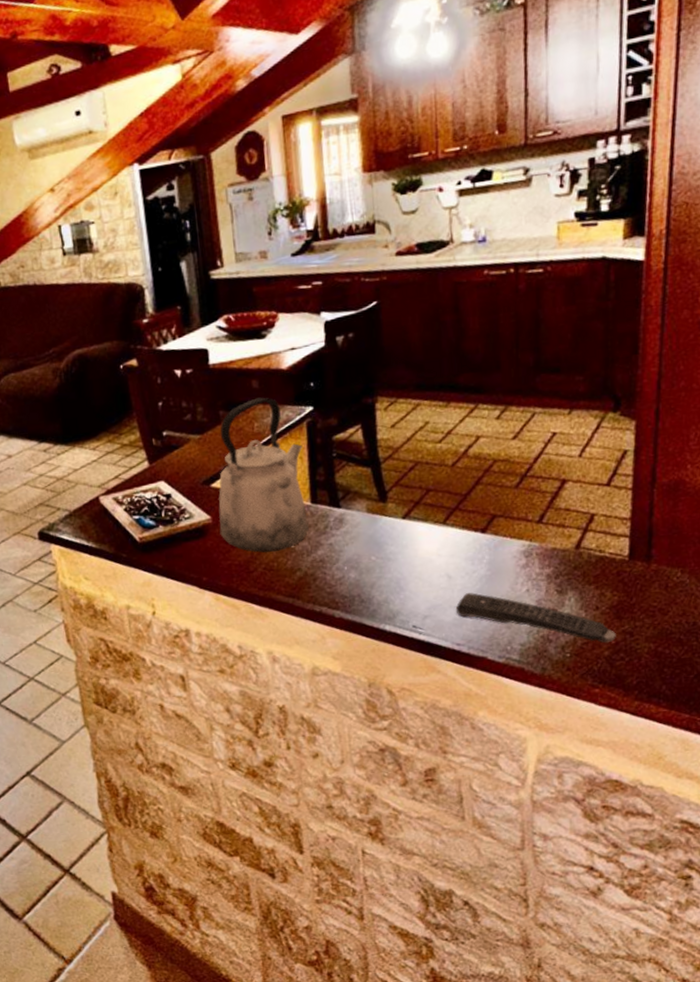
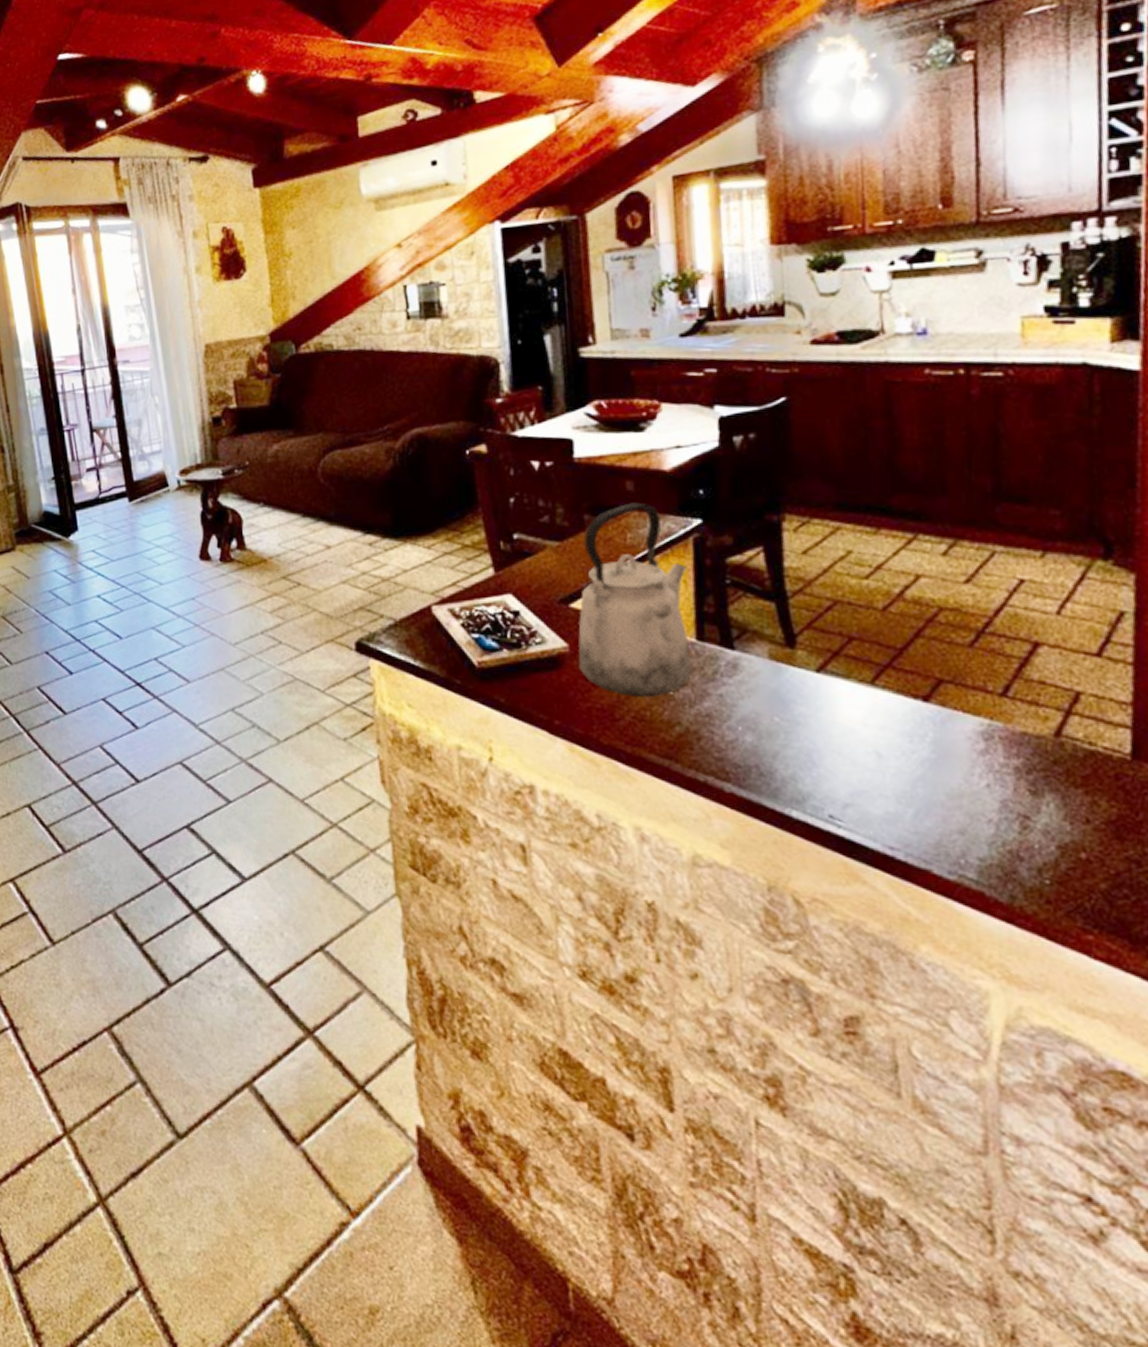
remote control: present [455,593,616,643] -> none [887,780,1117,872]

